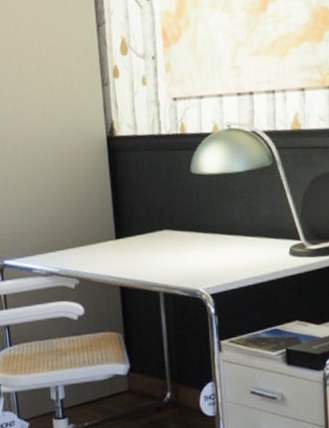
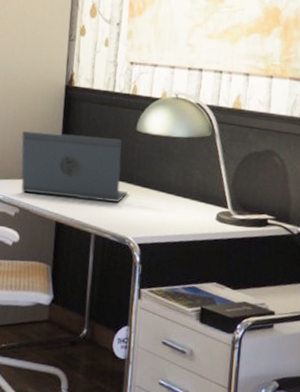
laptop: none [68,186,192,261] -> present [20,130,128,202]

